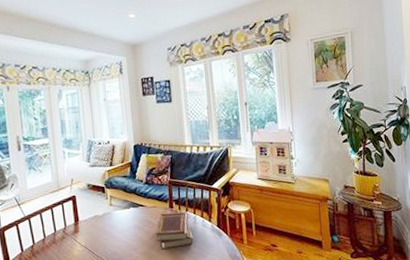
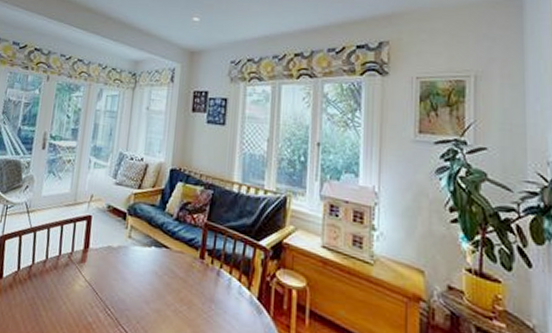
book set: present [156,212,193,250] -> none [176,263,224,316]

